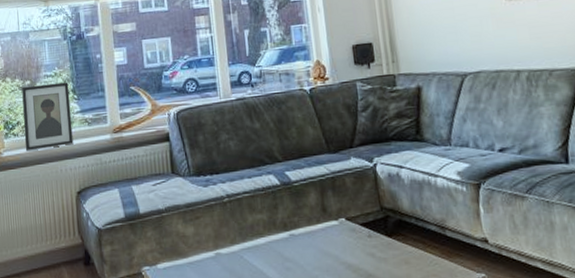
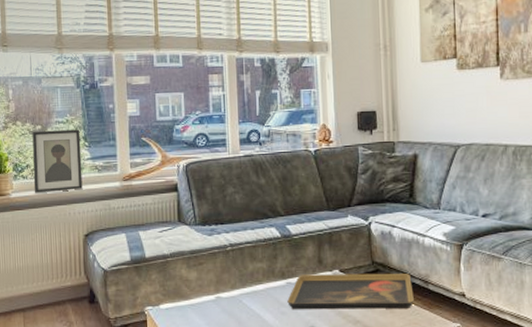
decorative tray: none [291,219,431,264] -> present [287,273,414,310]

